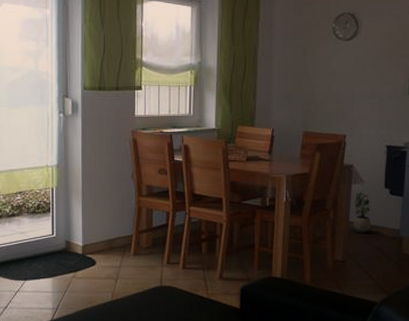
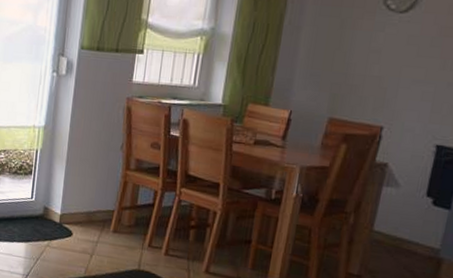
potted plant: present [353,191,372,233] -> none [377,196,404,247]

